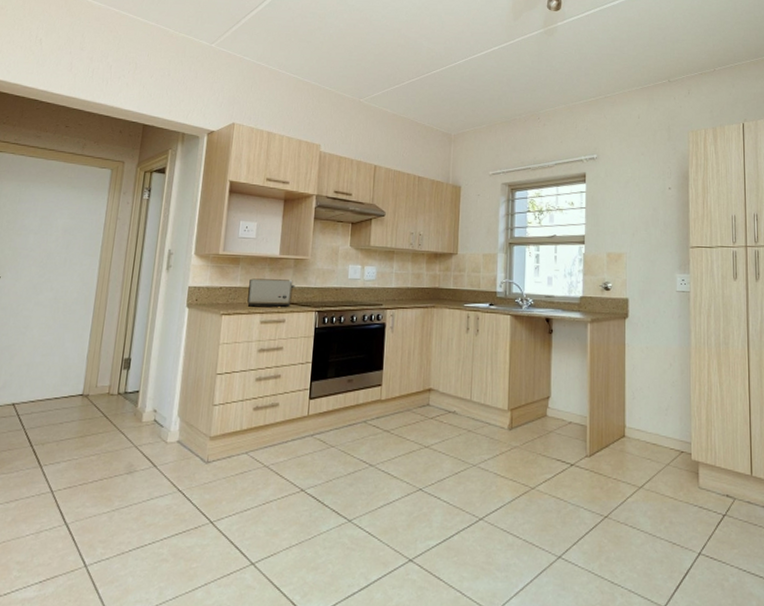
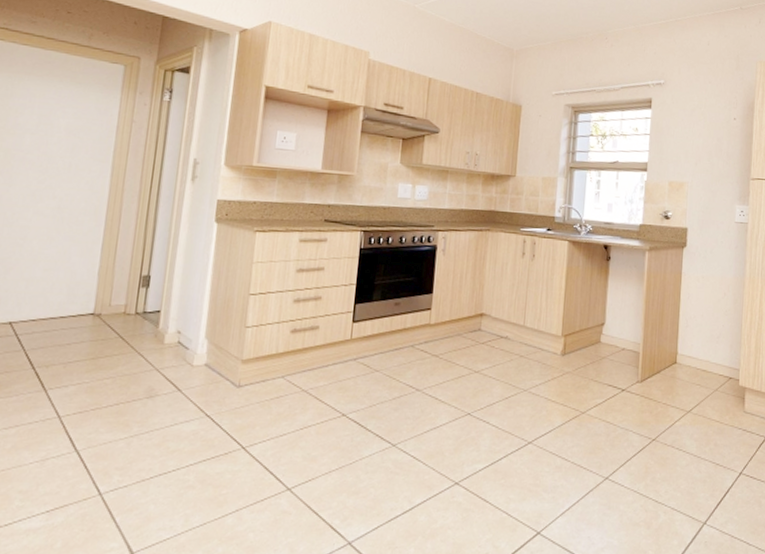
toaster: present [247,278,295,307] -> none [284,193,339,225]

